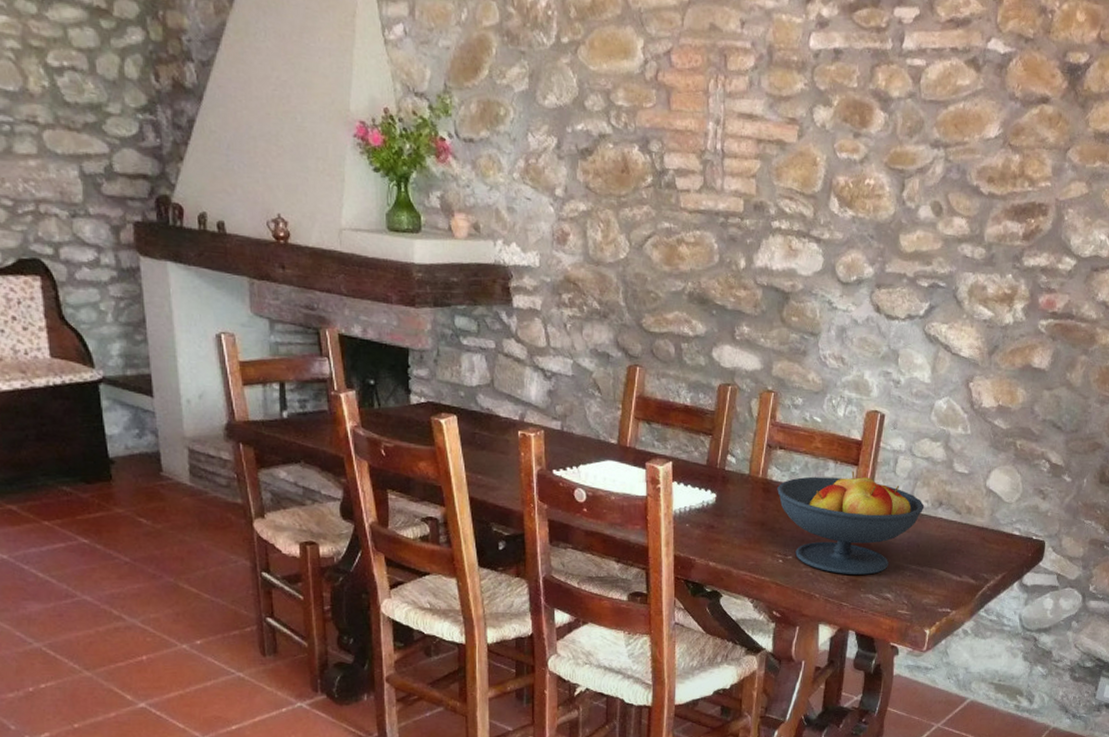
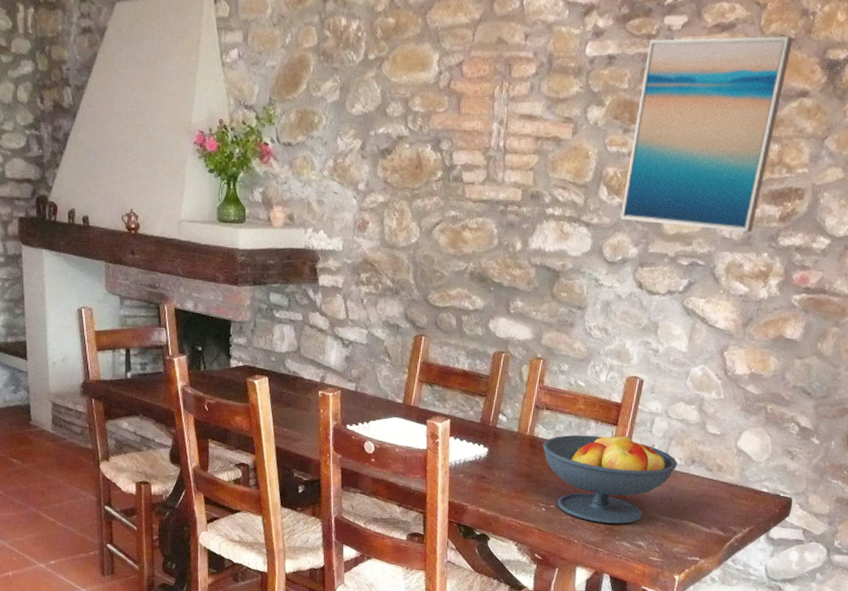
wall art: none [854,32,1032,252] -> present [620,36,793,233]

